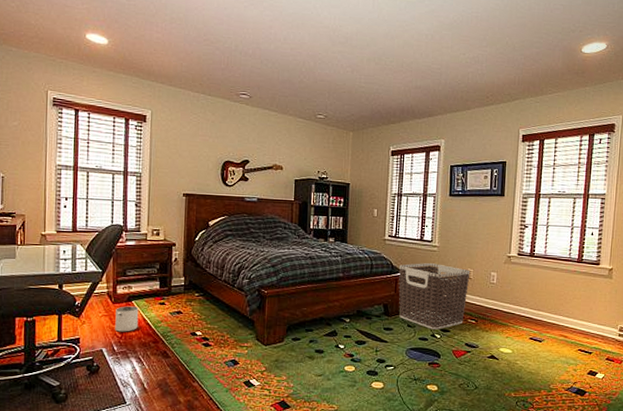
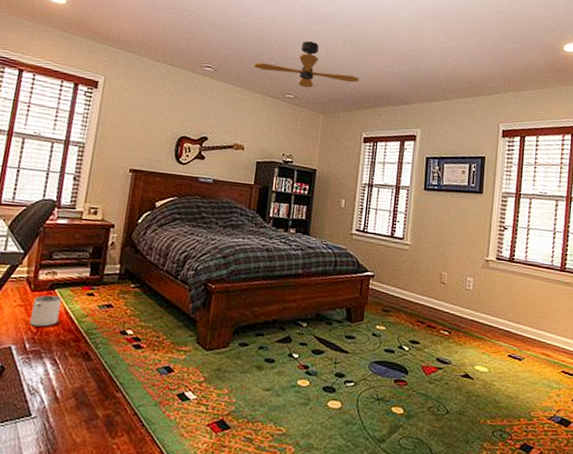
ceiling fan: none [285,62,385,108] -> present [253,41,360,88]
clothes hamper: present [398,263,471,330] -> none [363,262,445,341]

